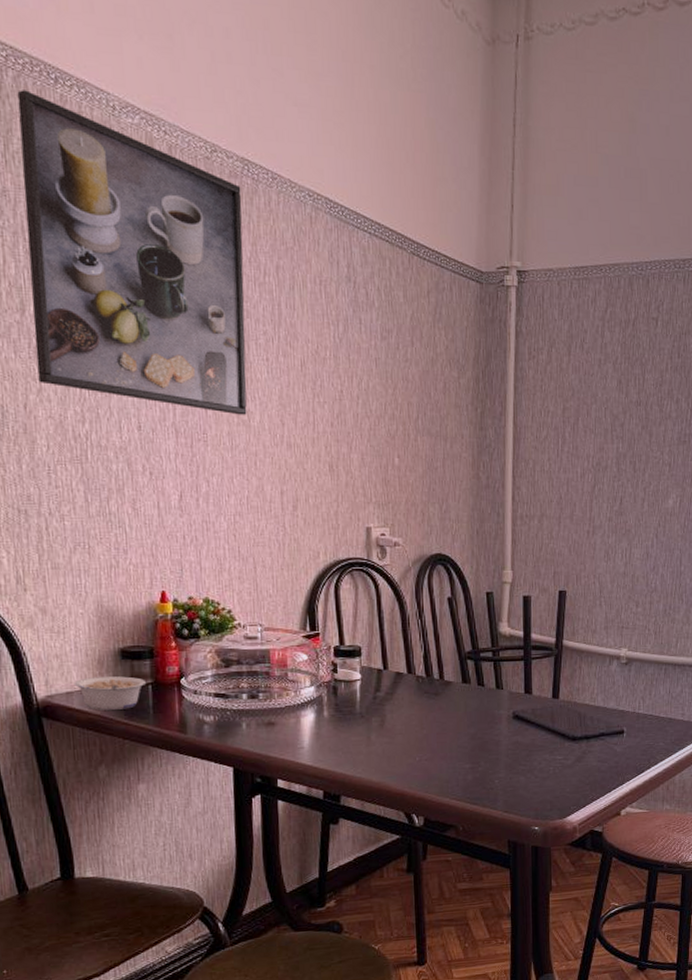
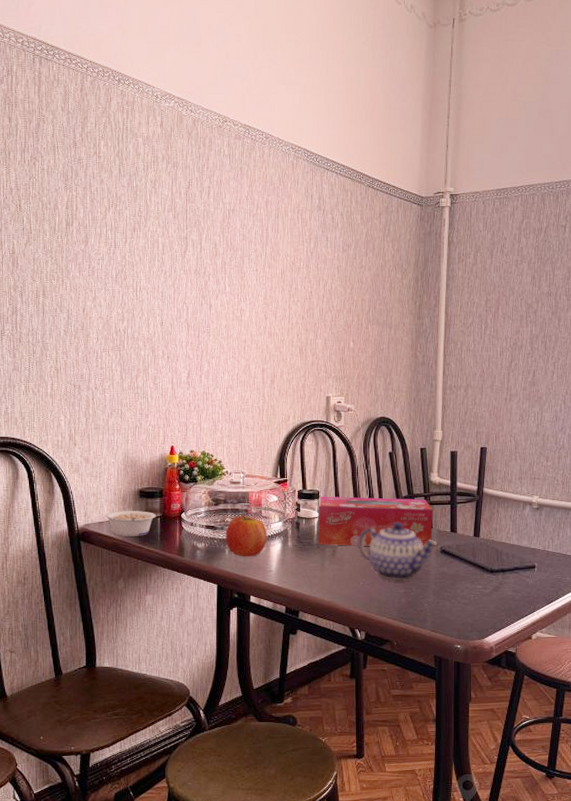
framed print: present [17,90,247,415] -> none [92,89,243,313]
fruit: none [240,676,296,732] -> present [225,513,267,557]
tissue box: none [361,653,504,714] -> present [318,496,434,547]
teapot: none [412,683,510,755] -> present [358,522,438,581]

